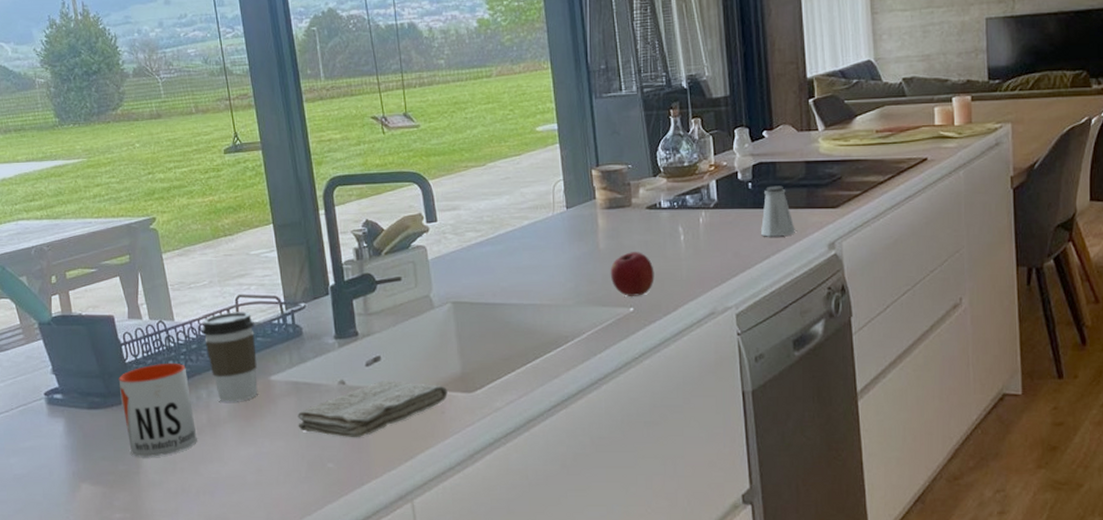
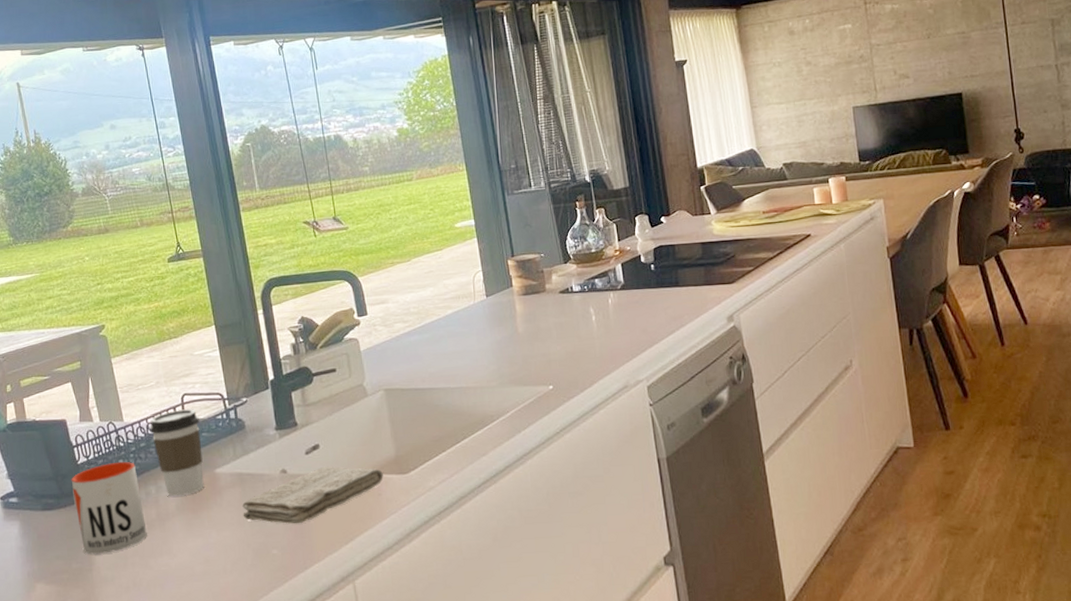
apple: present [610,252,655,297] -> none [529,333,571,376]
saltshaker: present [761,185,795,237] -> none [665,266,697,314]

